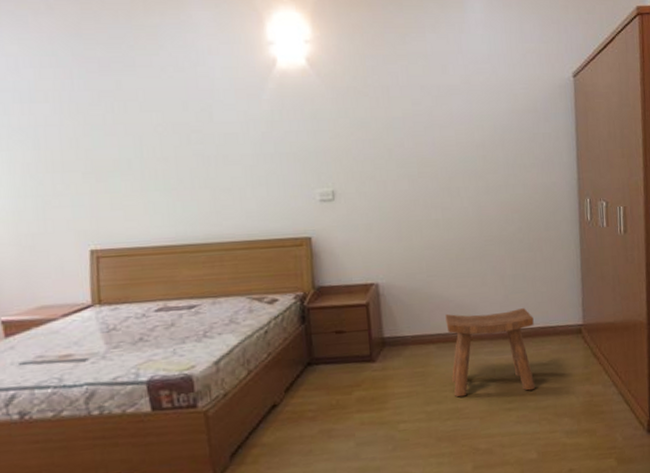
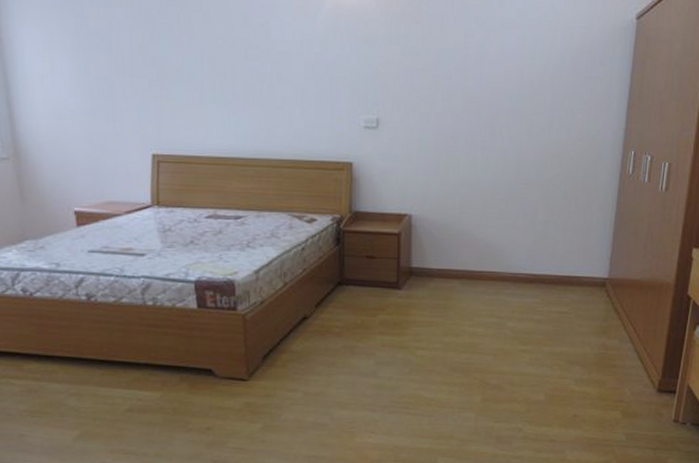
stool: present [445,308,535,397] -> none [471,253,559,336]

